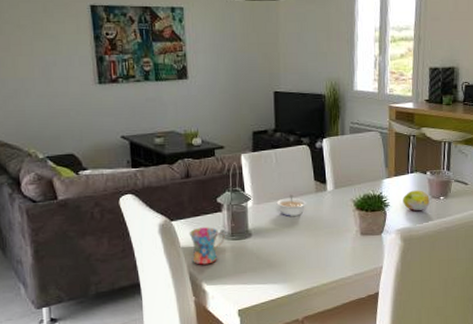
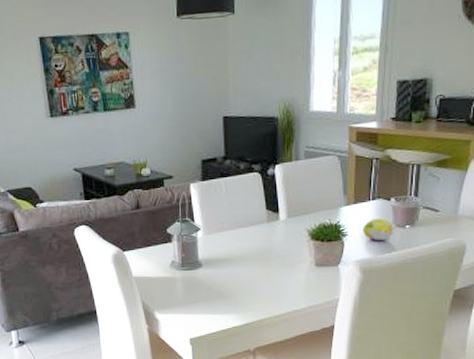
mug: present [189,227,225,265] -> none [140,257,176,294]
legume: present [276,194,307,217] -> none [227,224,259,248]

